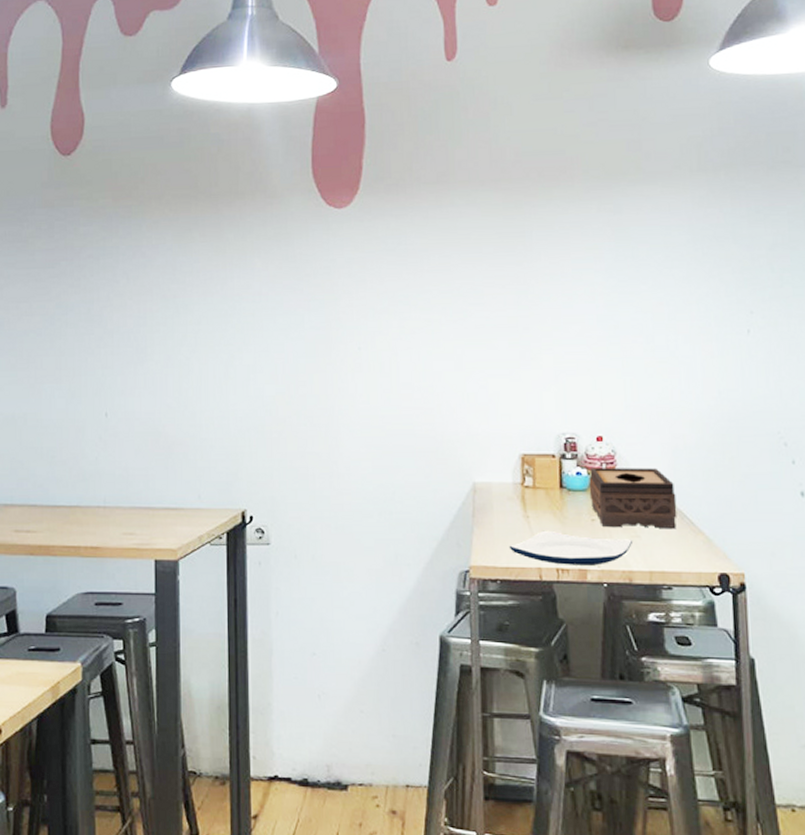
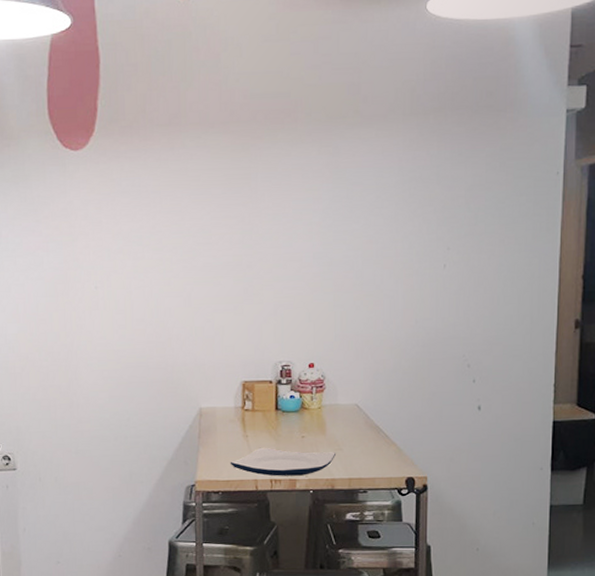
tissue box: present [589,468,677,528] -> none [301,389,374,443]

